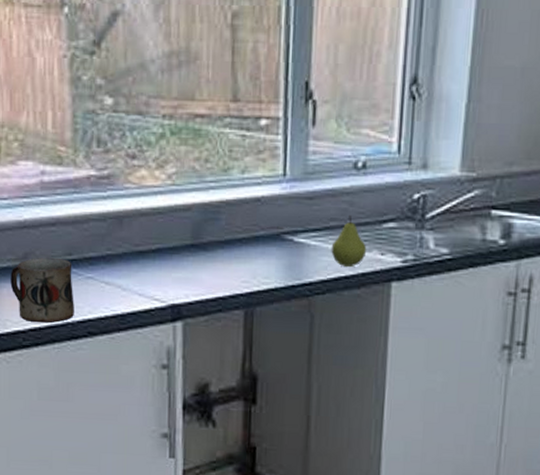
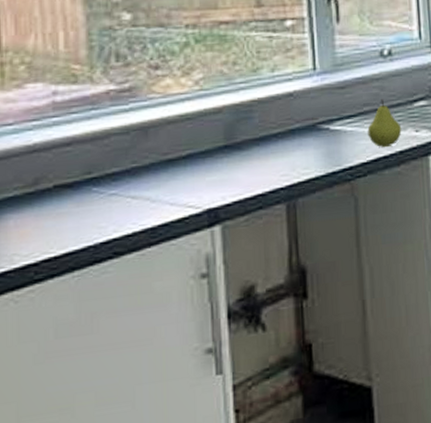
mug: present [10,257,74,323] -> none [18,178,96,252]

